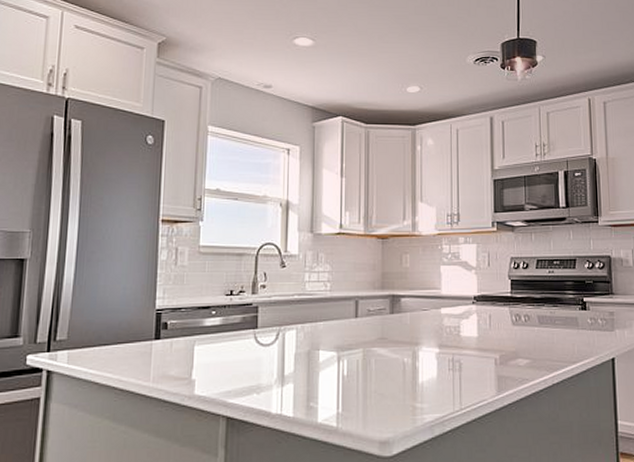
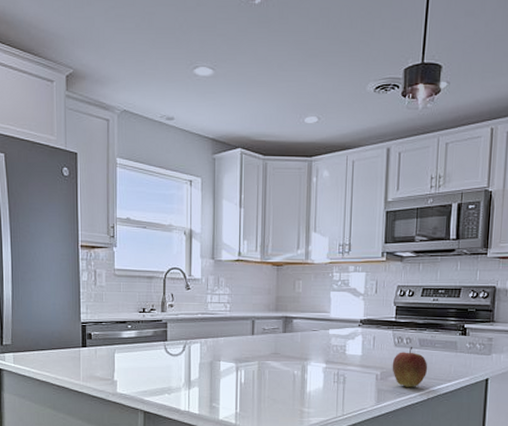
fruit: none [511,325,550,372] -> present [392,347,428,387]

